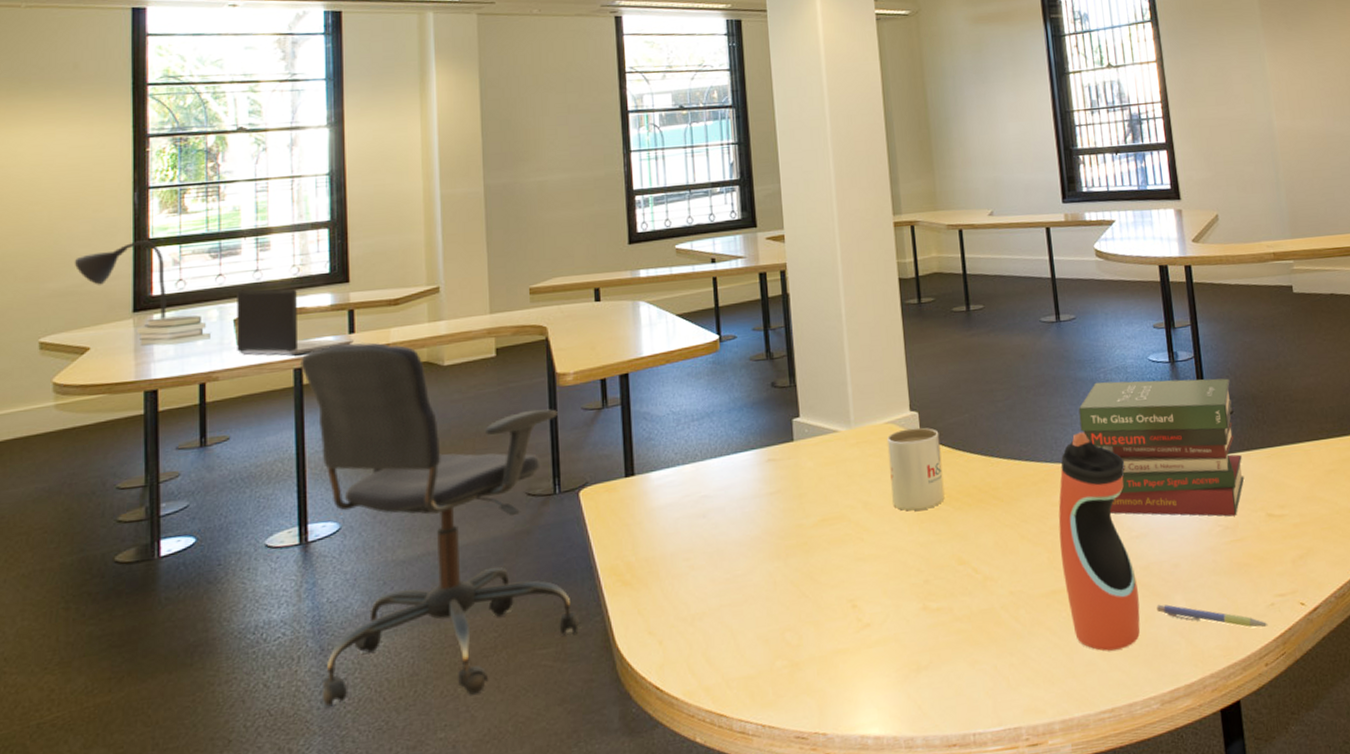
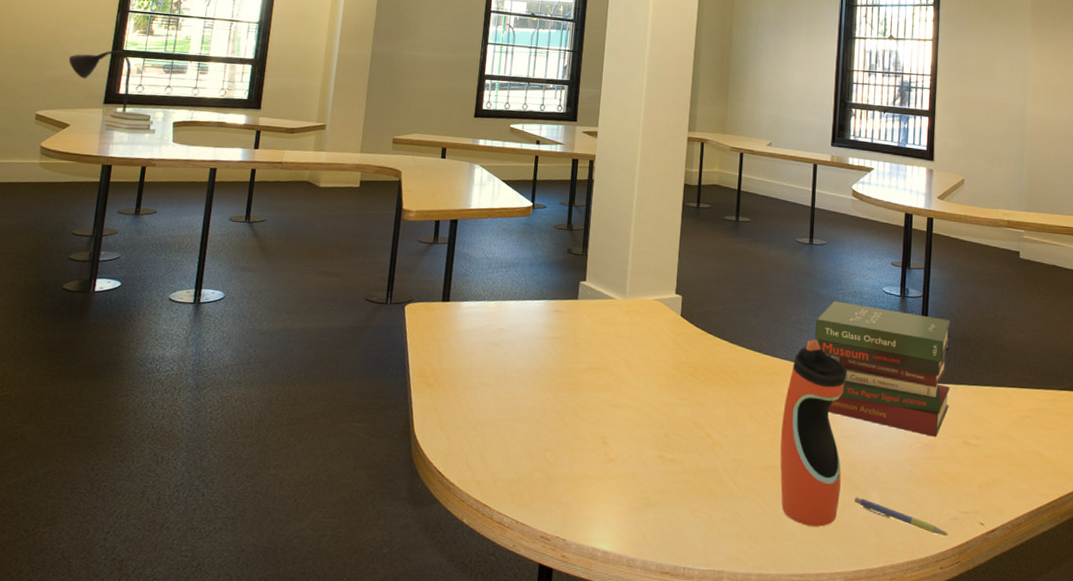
laptop computer: present [237,288,354,356] -> none [172,100,257,159]
office chair: present [300,342,580,707] -> none [191,155,399,446]
mug: present [886,427,945,511] -> none [649,307,696,377]

